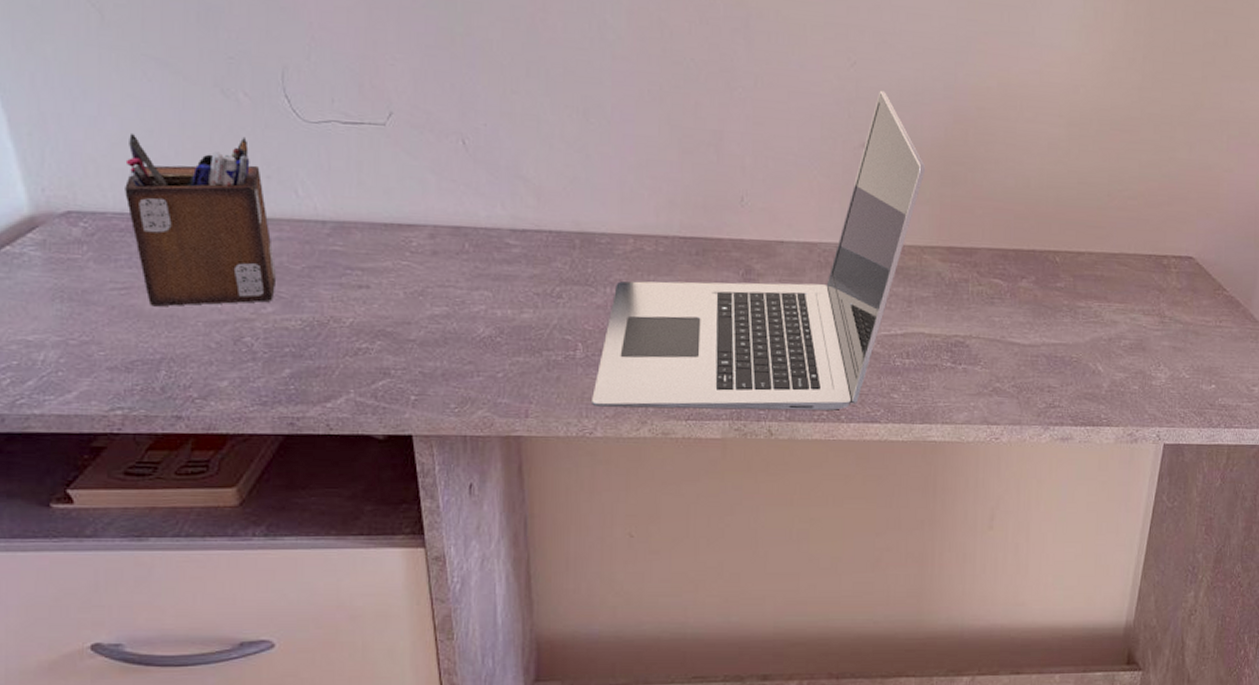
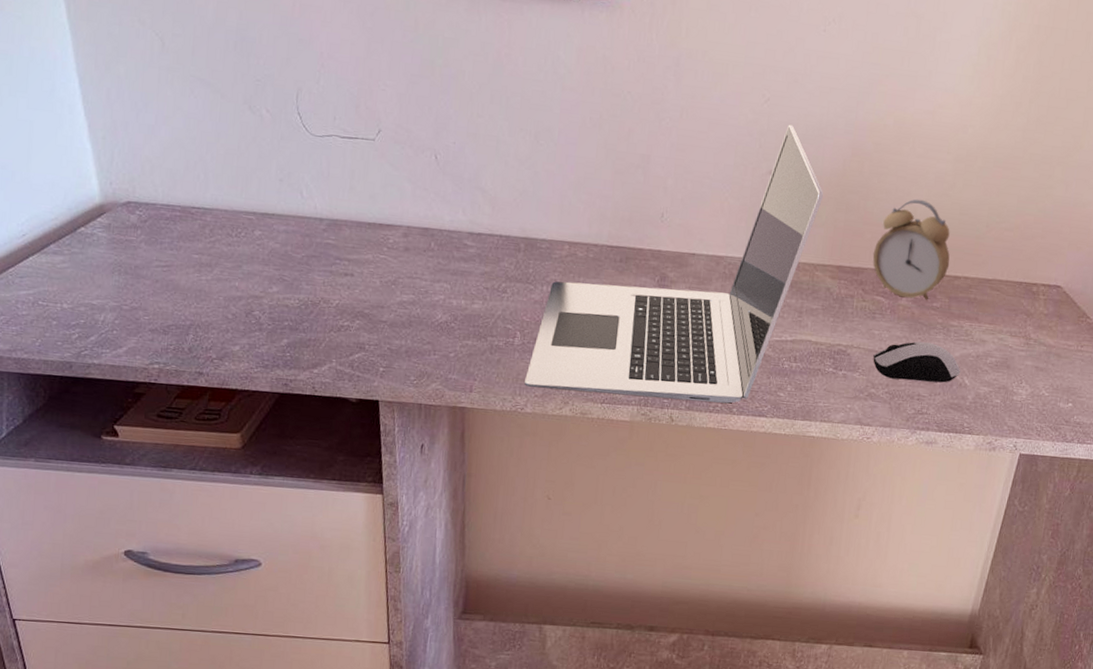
desk organizer: present [125,132,277,307] -> none [171,139,282,284]
alarm clock: none [986,168,1072,280] -> present [872,199,950,300]
computer mouse: none [995,327,1093,371] -> present [873,341,961,383]

